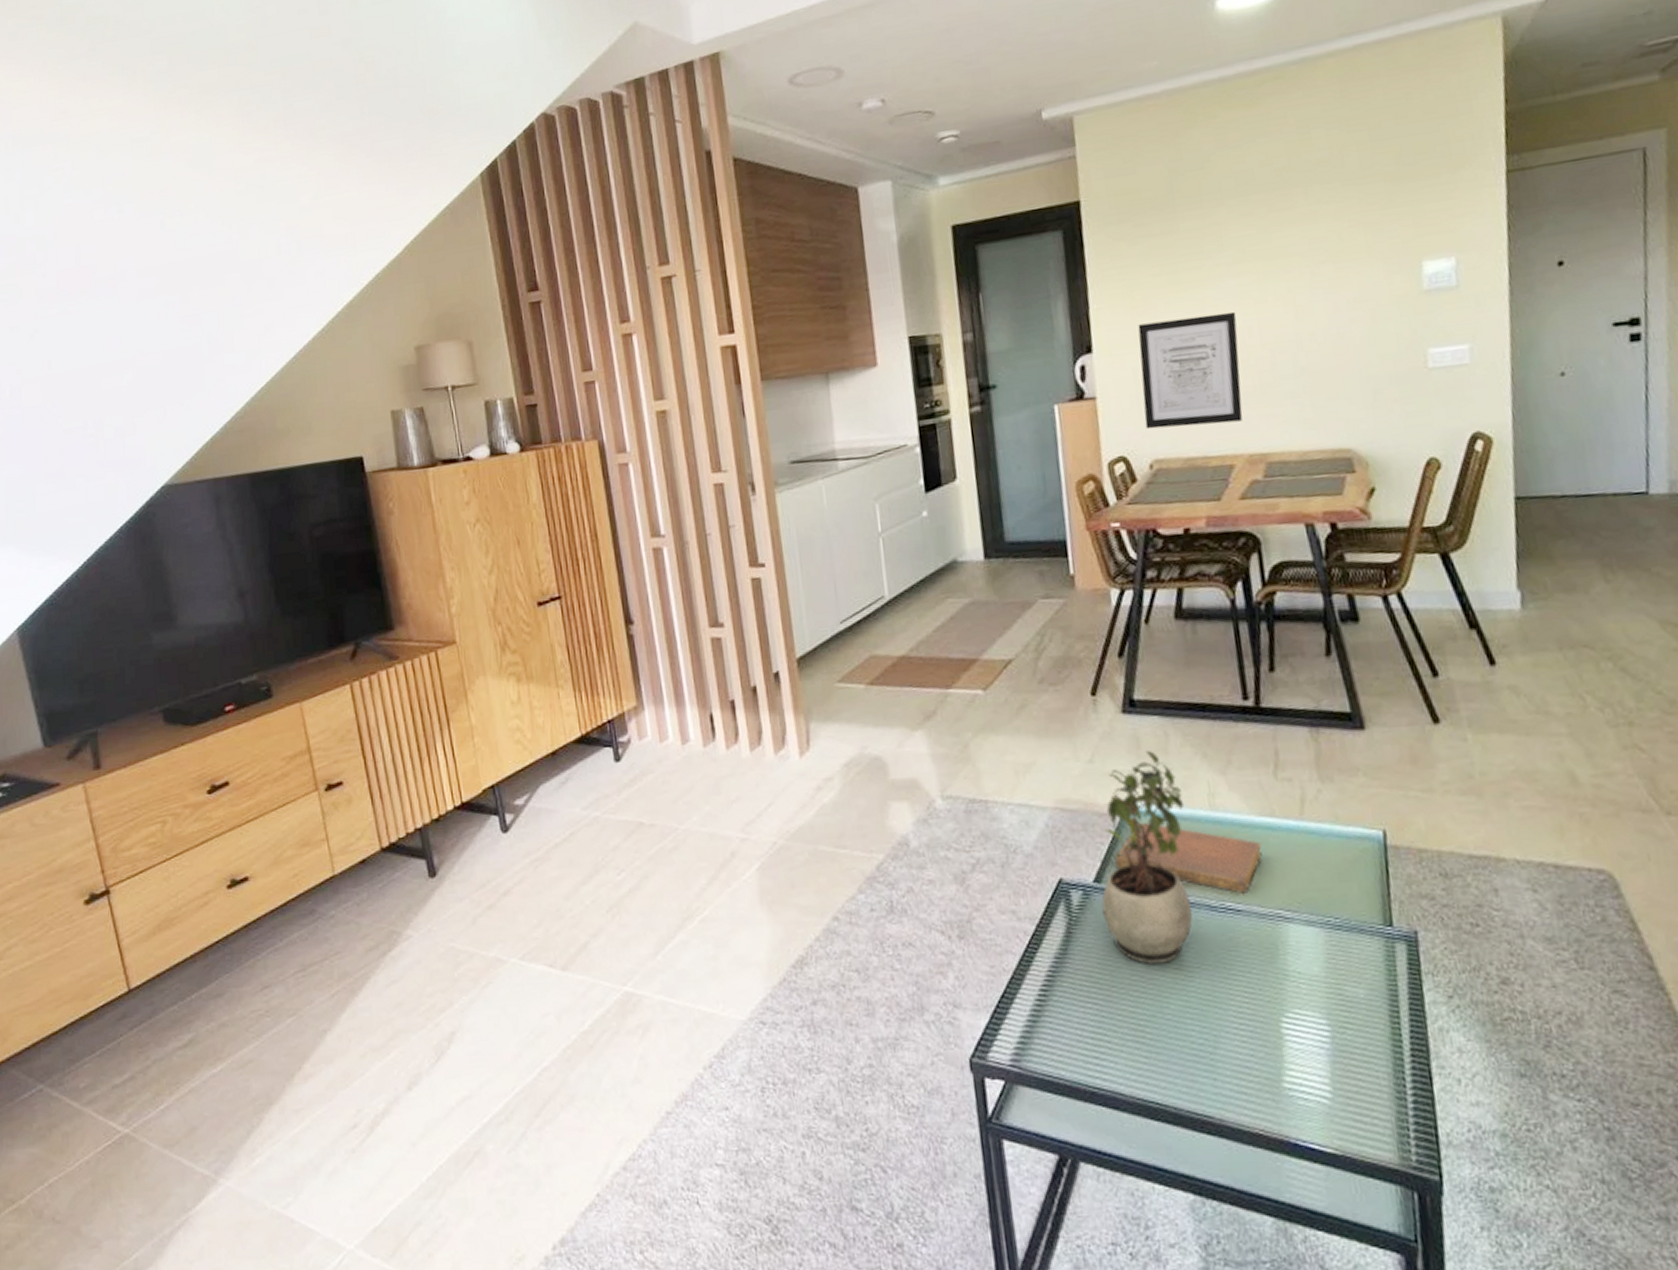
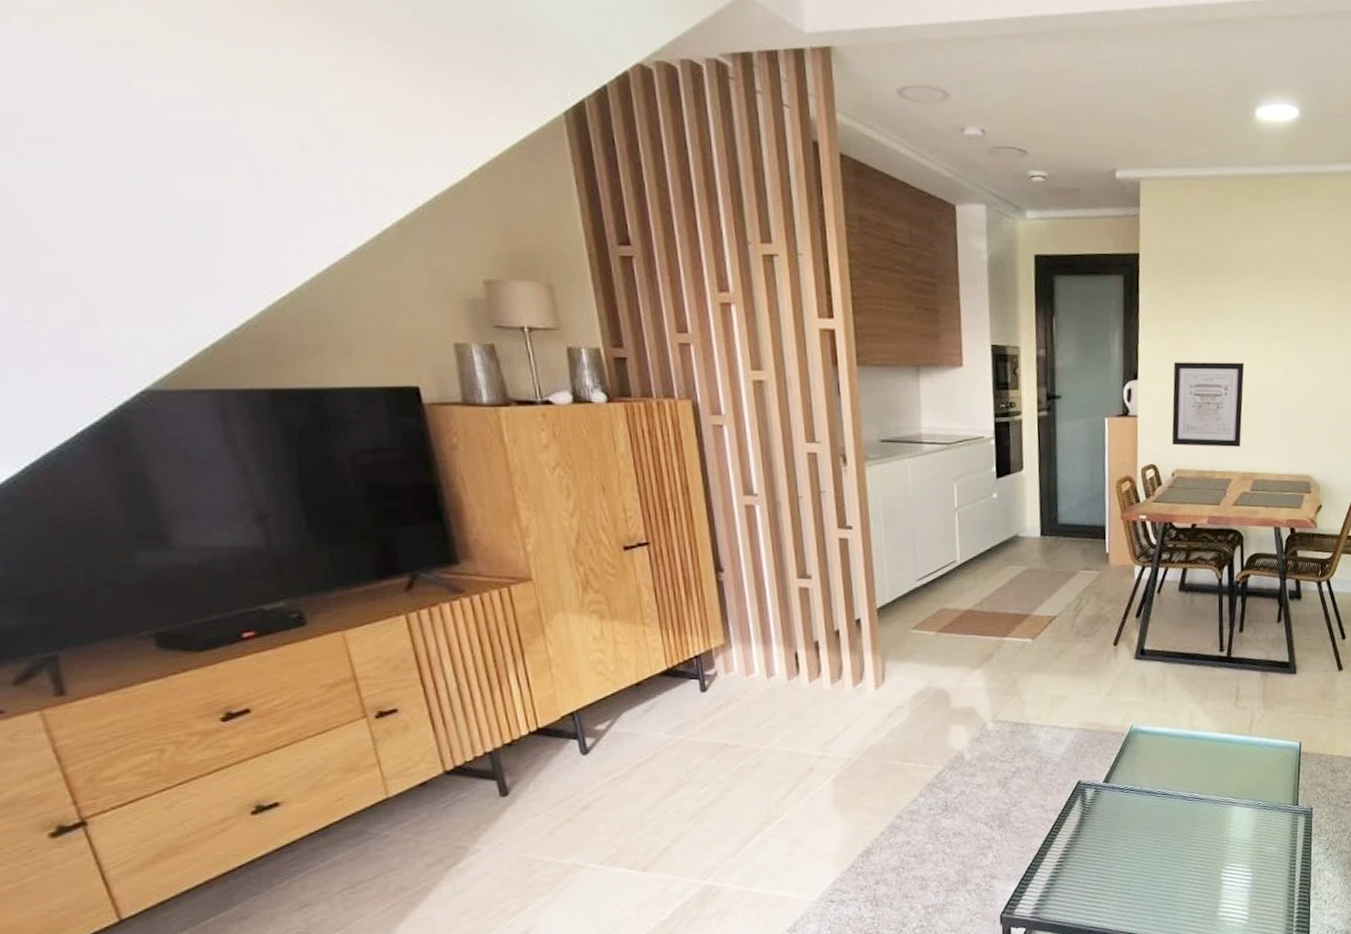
potted plant: present [1101,751,1193,964] -> none [1108,687,1173,839]
notebook: present [1114,823,1262,894] -> none [1120,739,1221,787]

